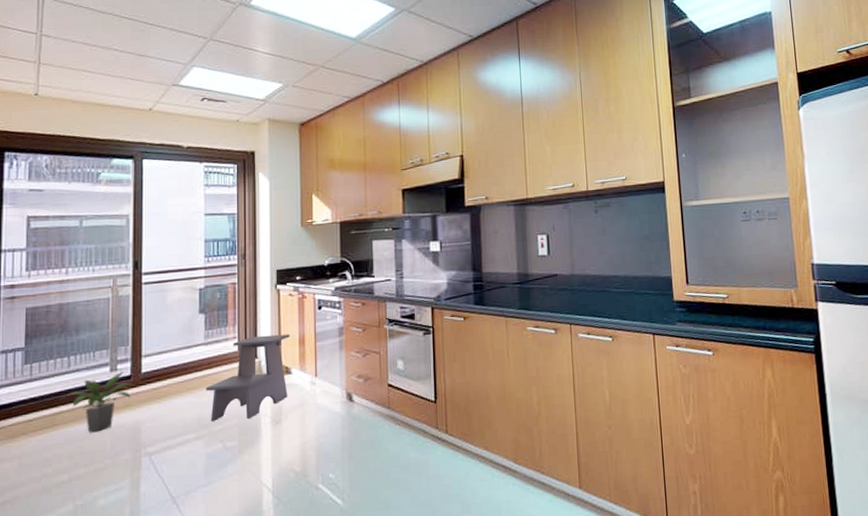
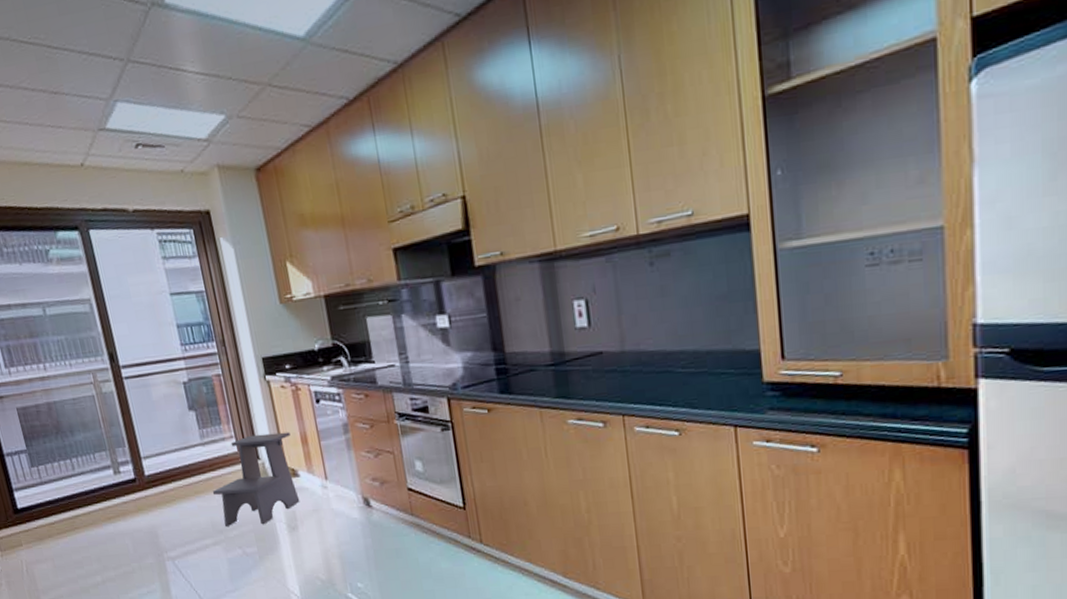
potted plant: present [61,372,133,433] -> none [74,475,141,536]

